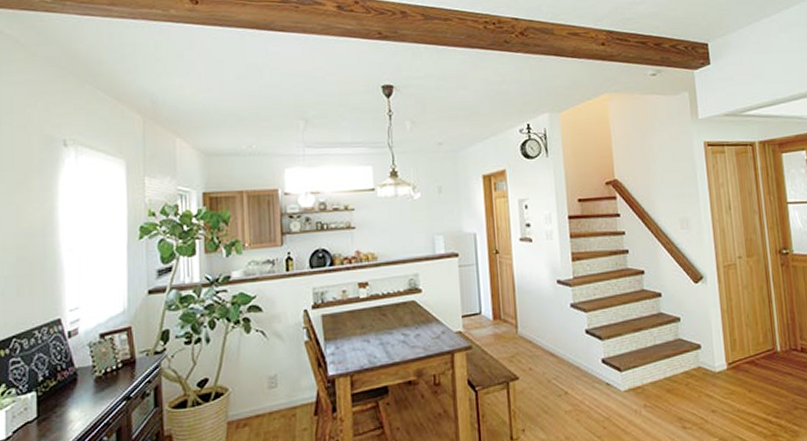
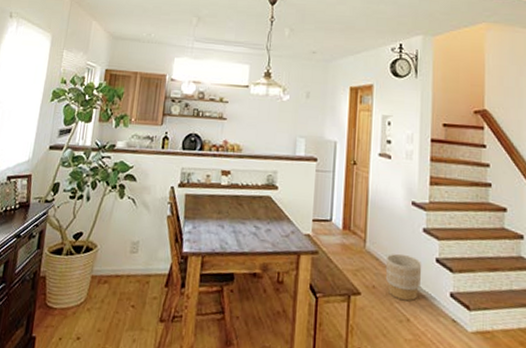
planter: none [538,332,574,376] -> present [385,253,422,301]

